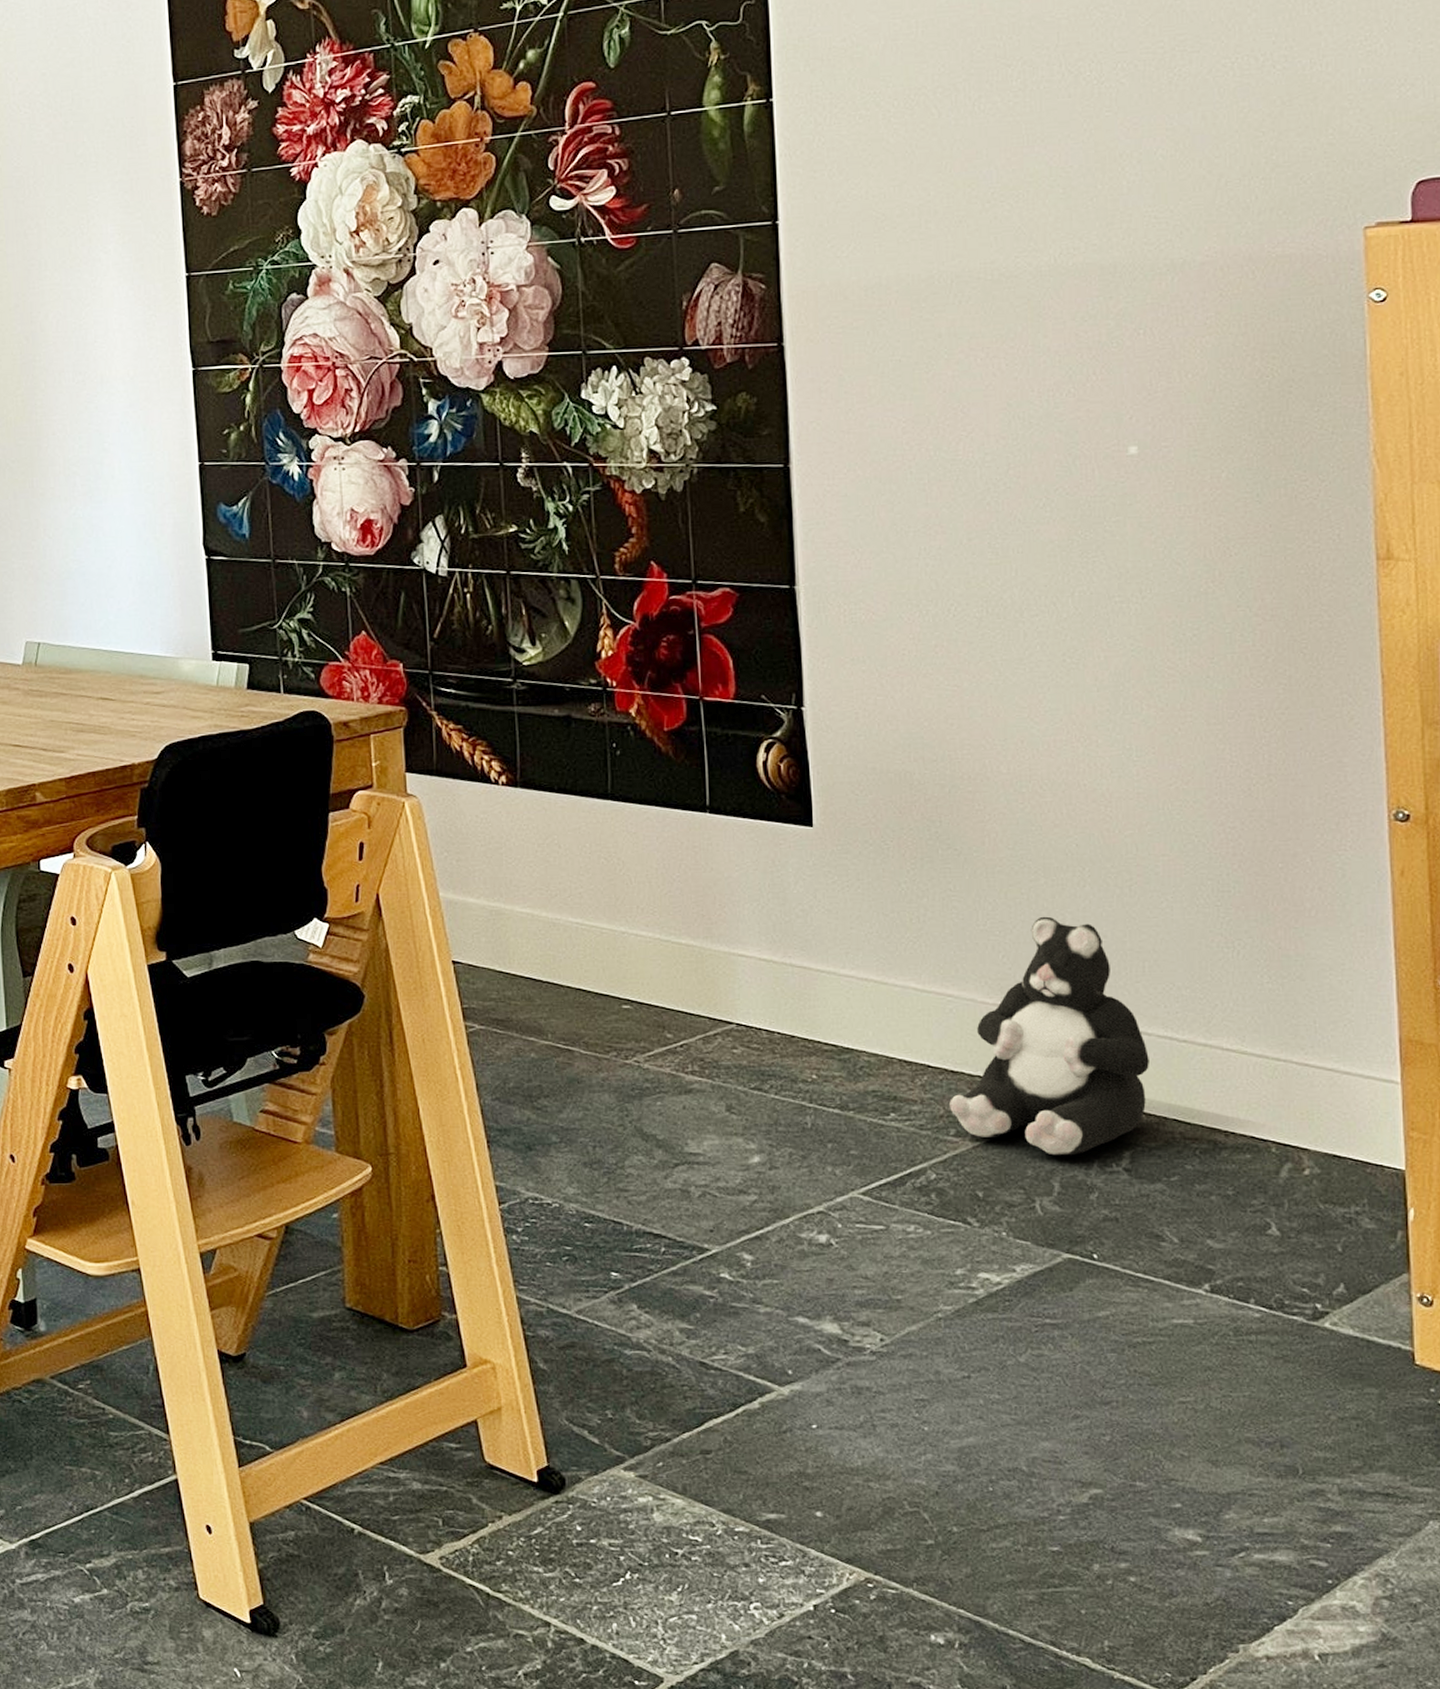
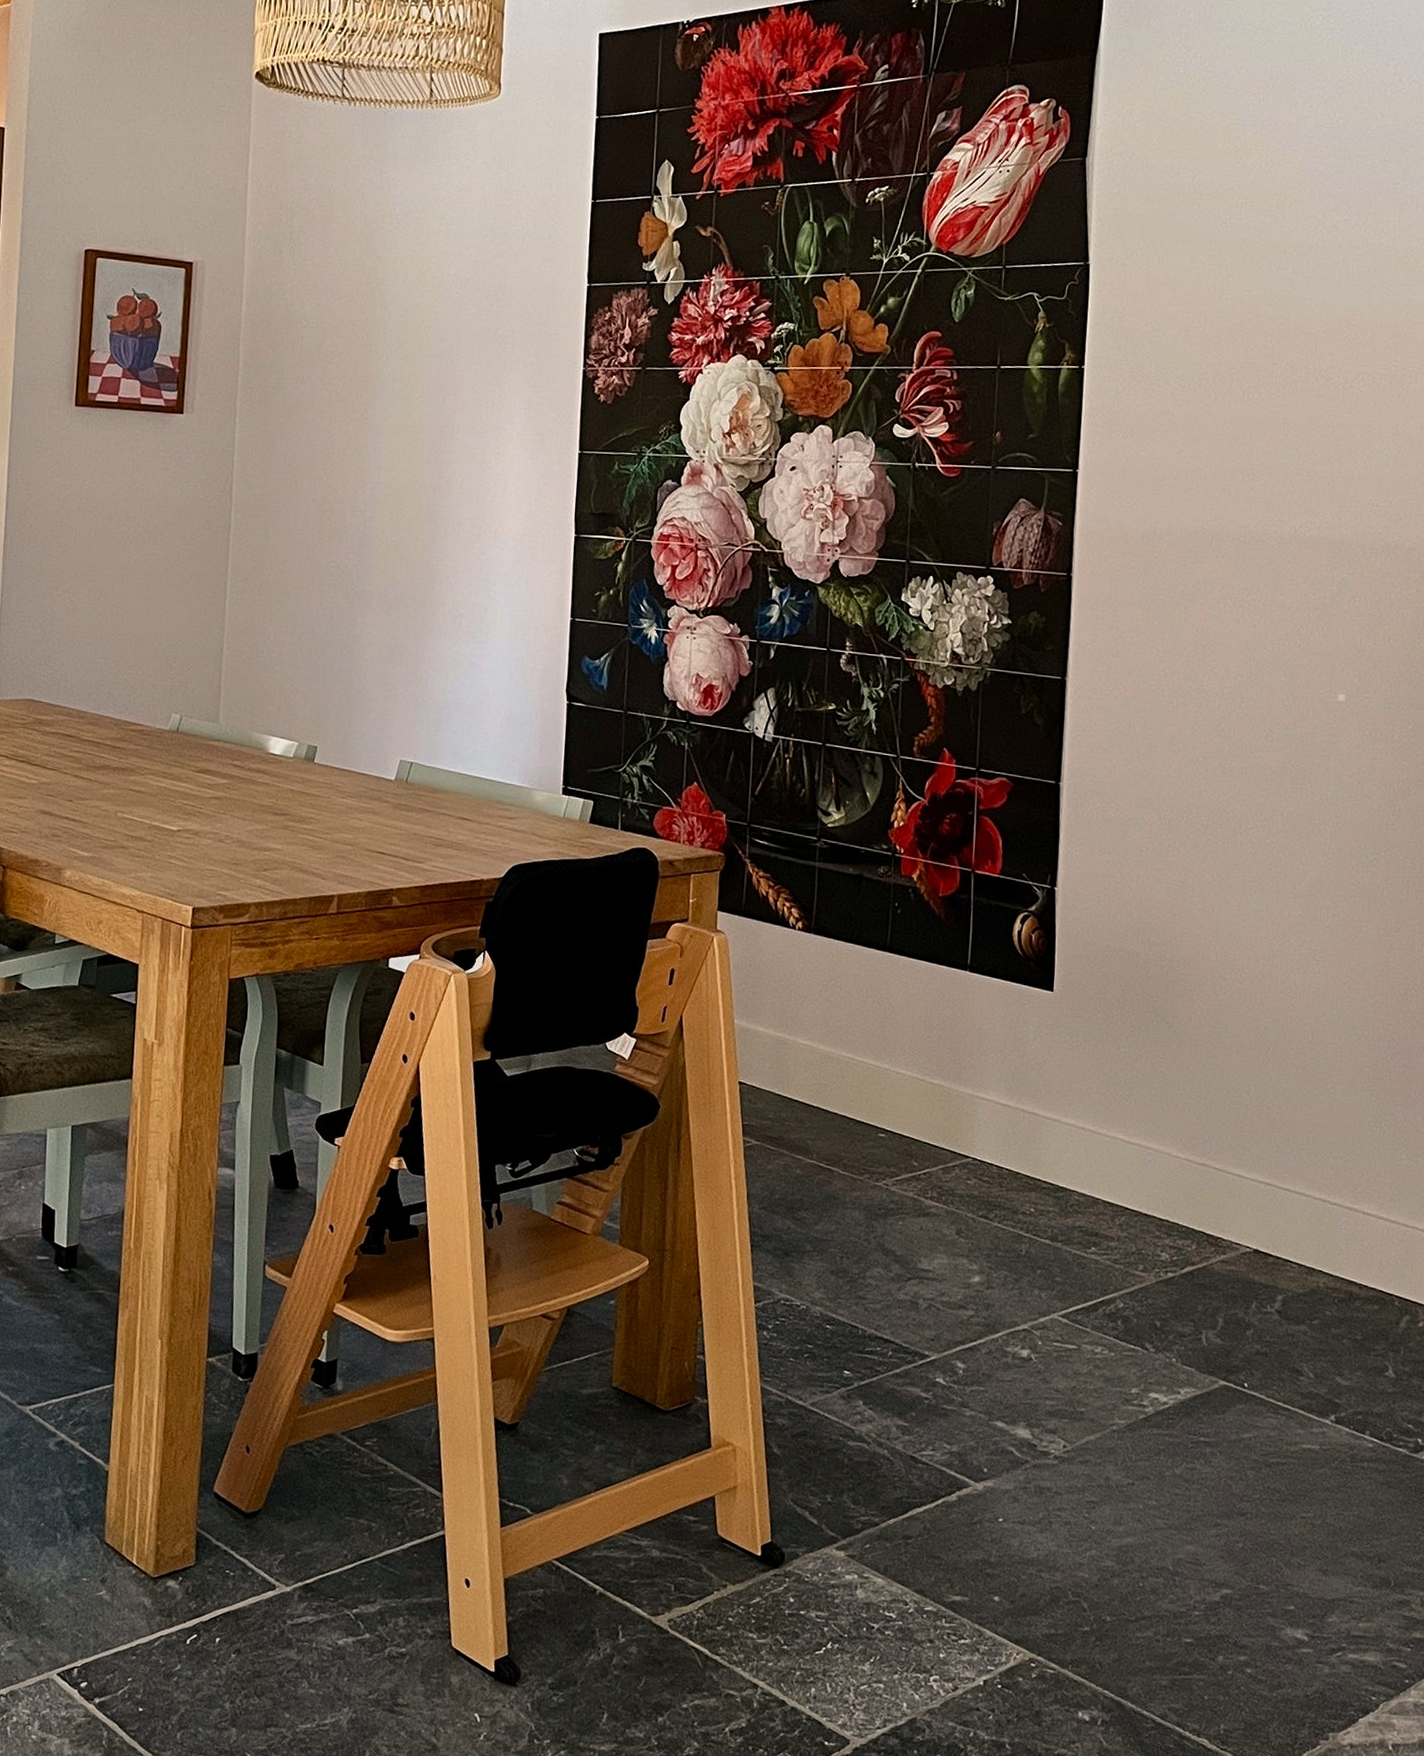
plush toy: present [949,916,1149,1156] -> none [1140,1086,1305,1296]

